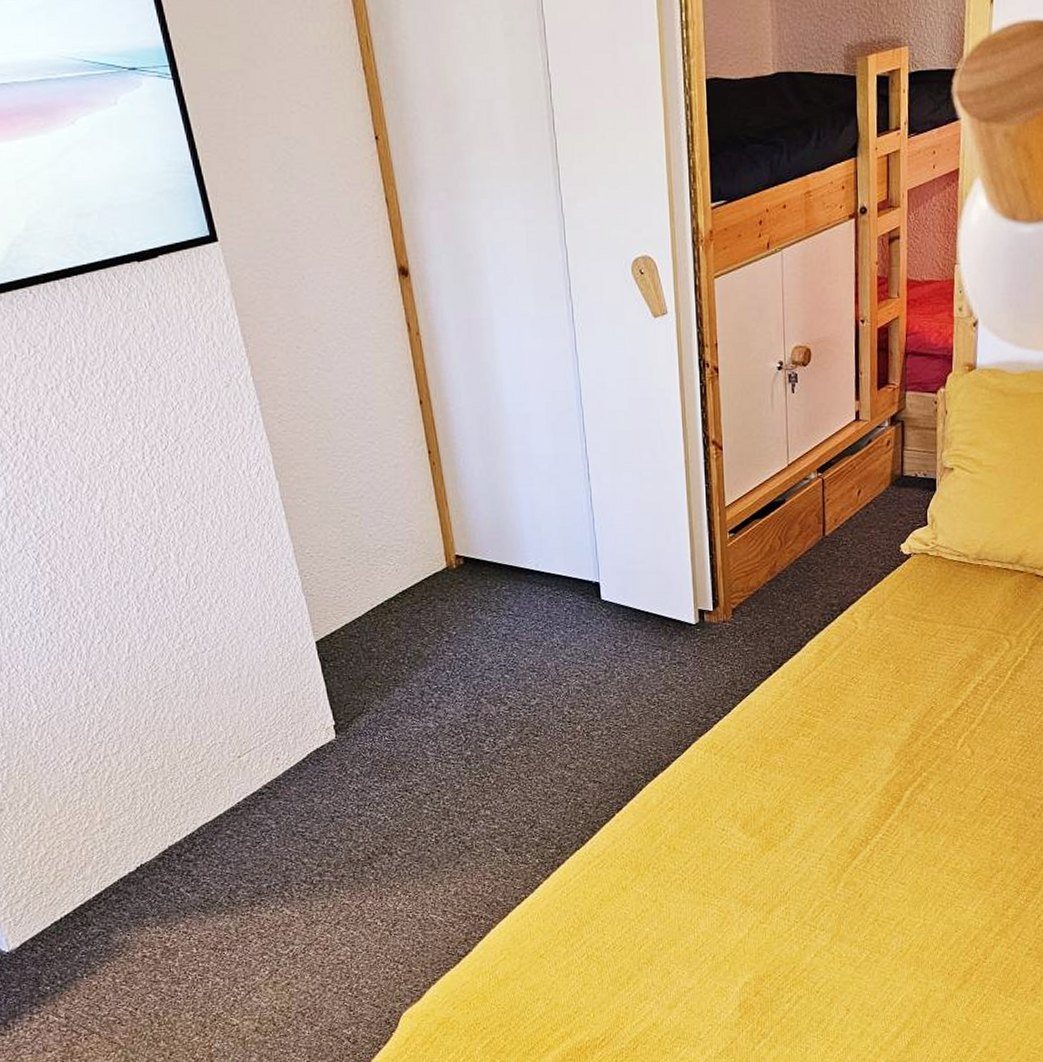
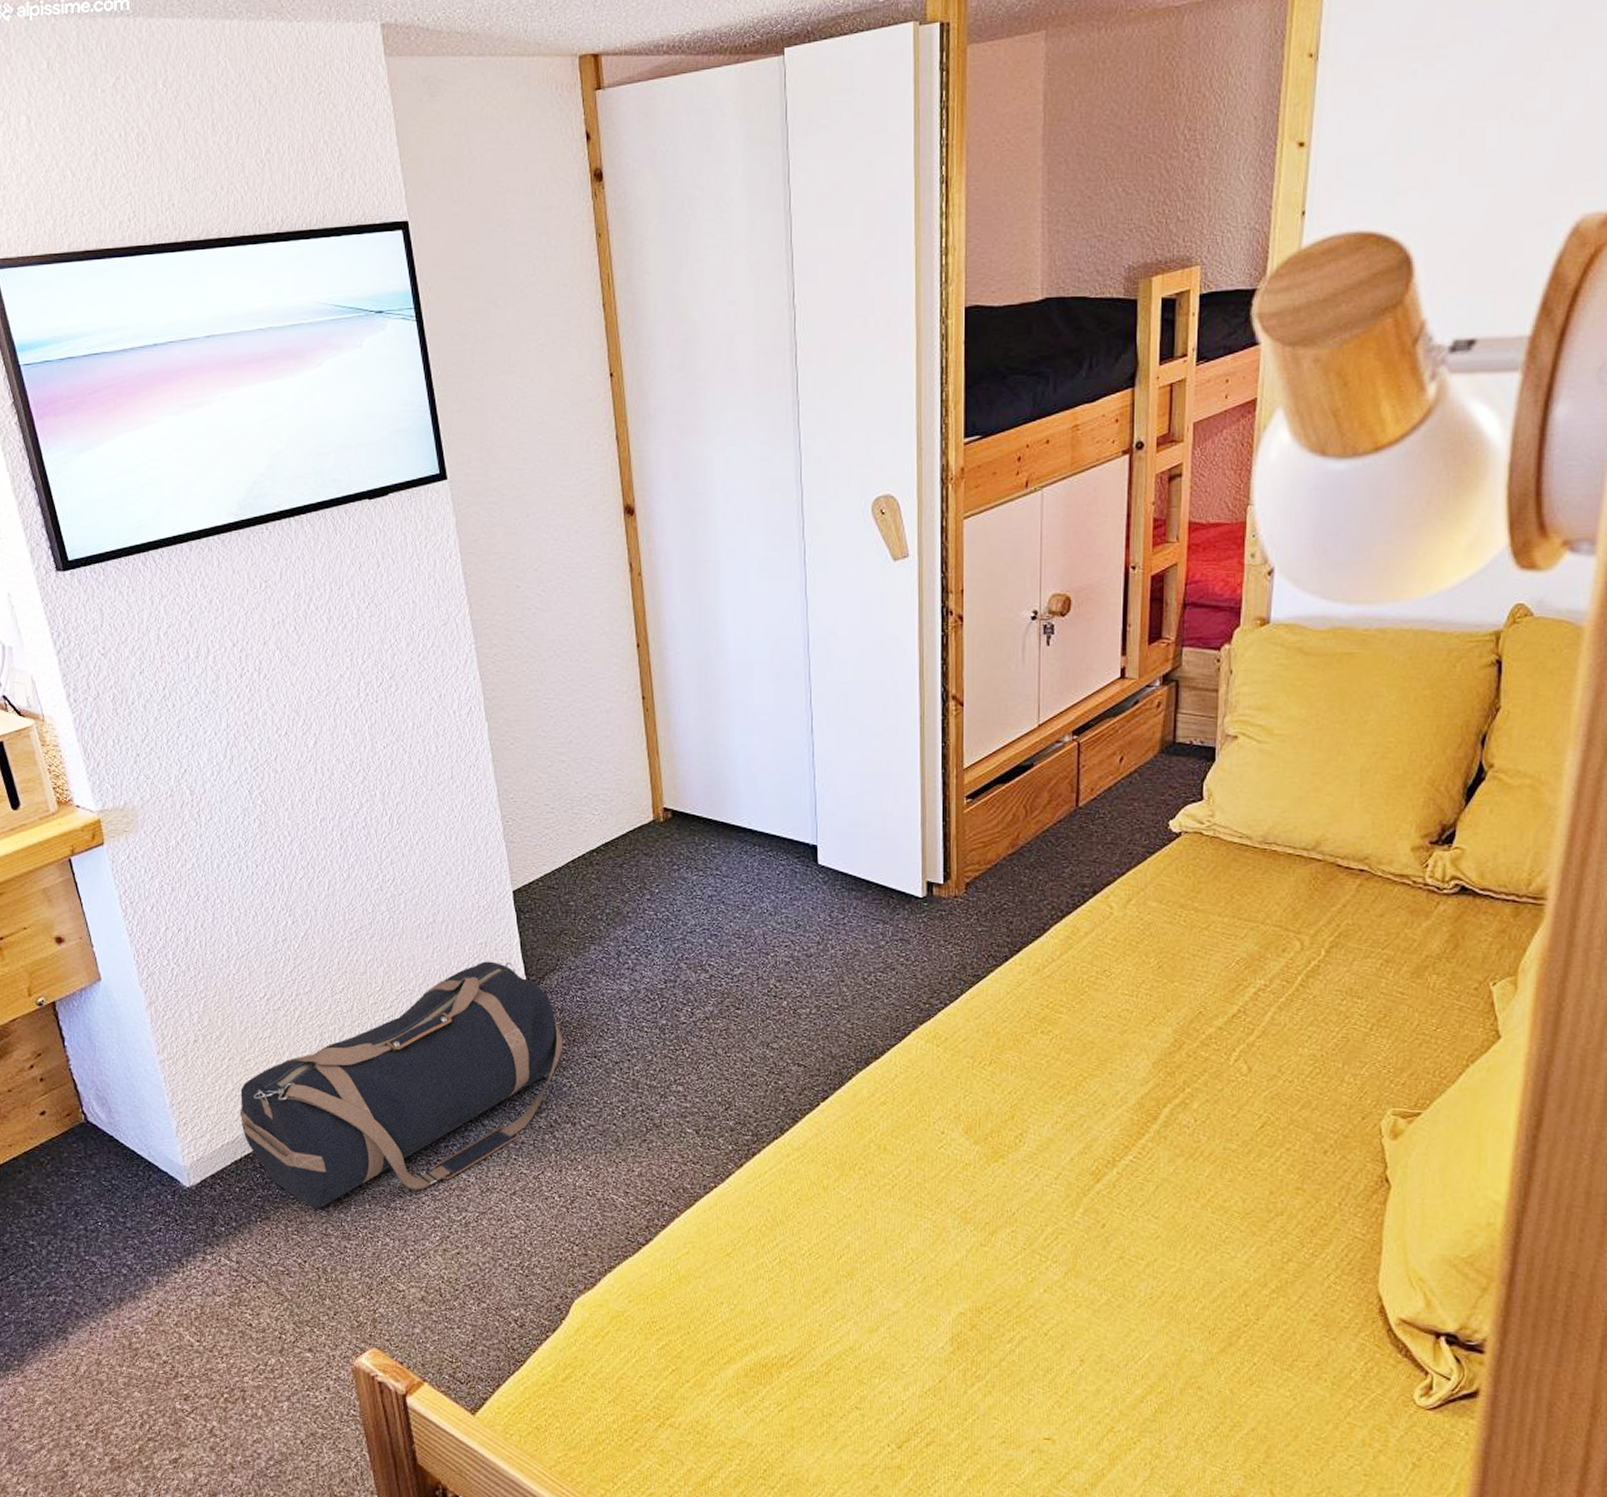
duffel bag: none [54,709,376,960] -> present [241,961,563,1210]

